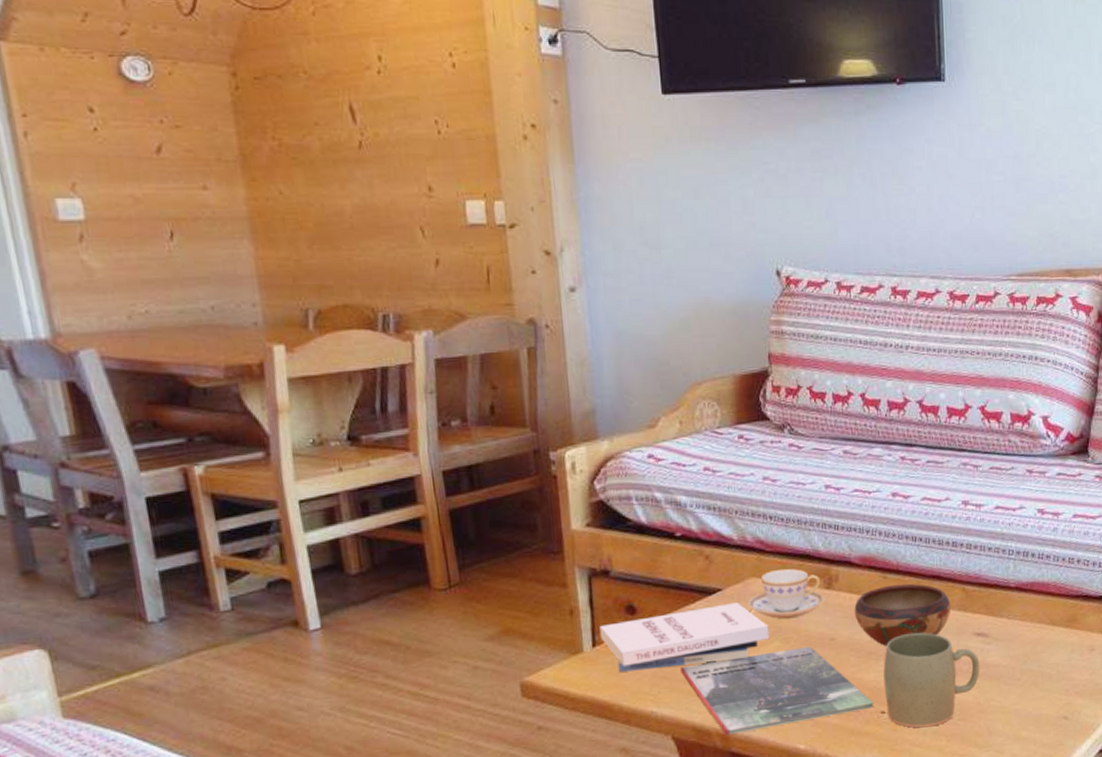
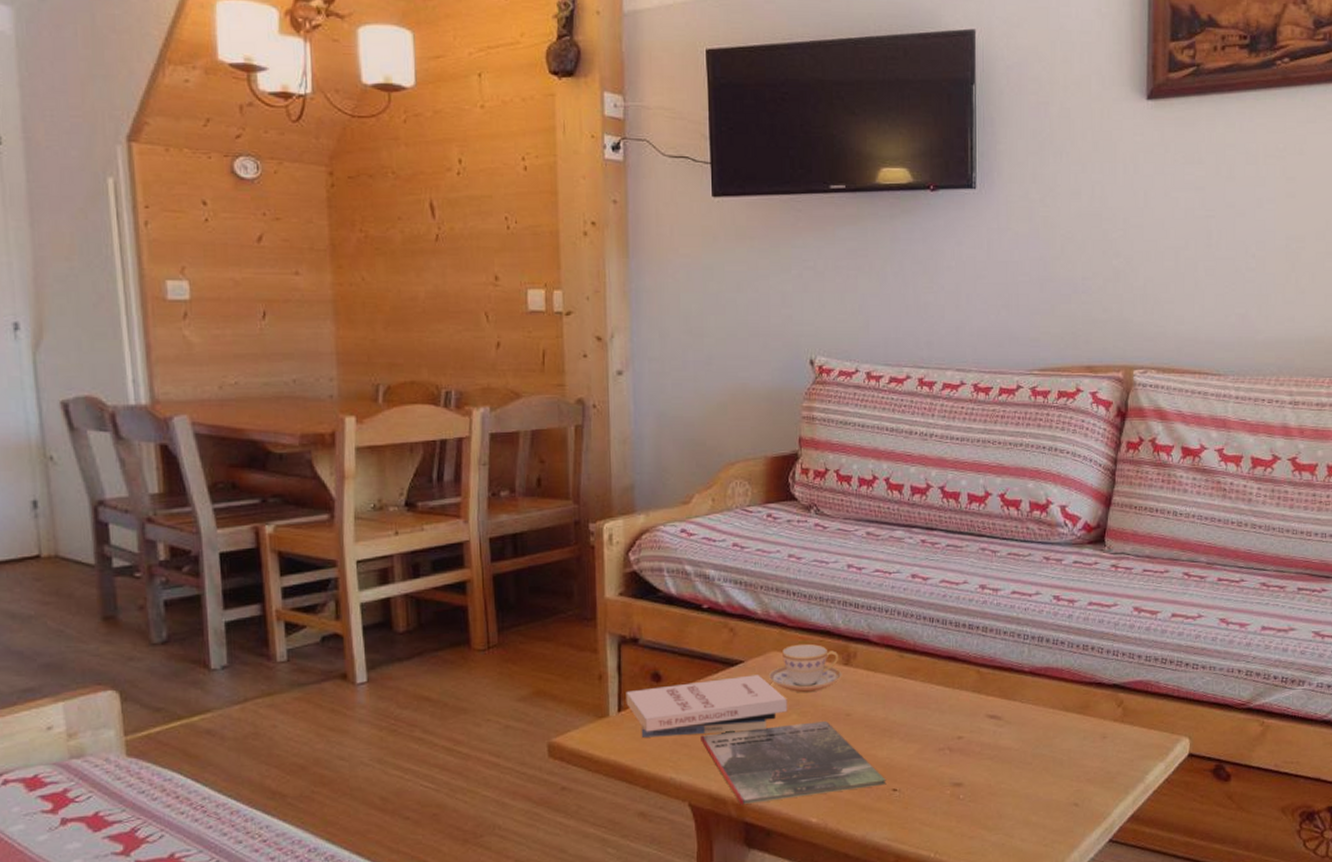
decorative bowl: present [854,583,951,647] -> none [871,663,966,725]
mug: present [883,632,980,728] -> none [897,712,992,808]

